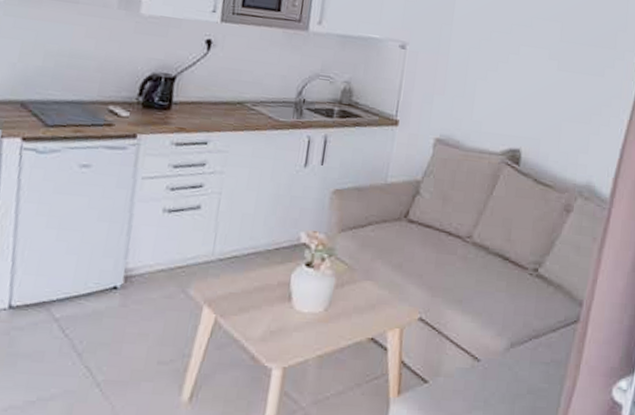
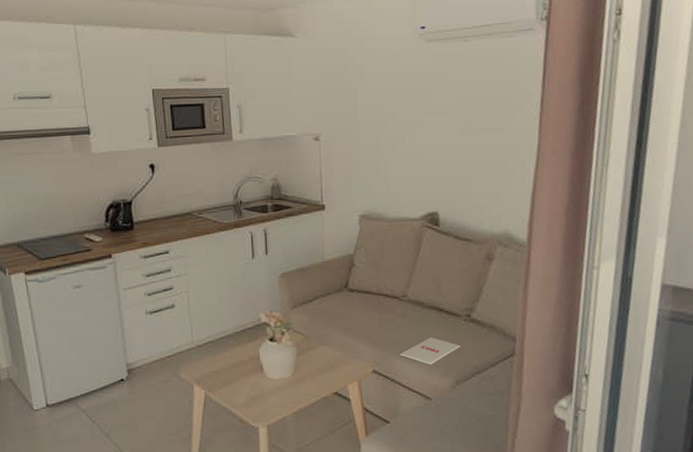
magazine: none [453,289,521,321] -> present [400,337,460,366]

